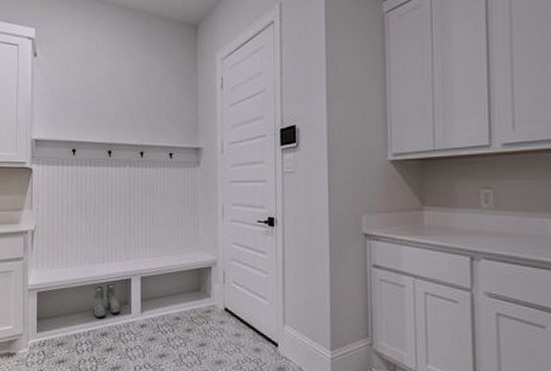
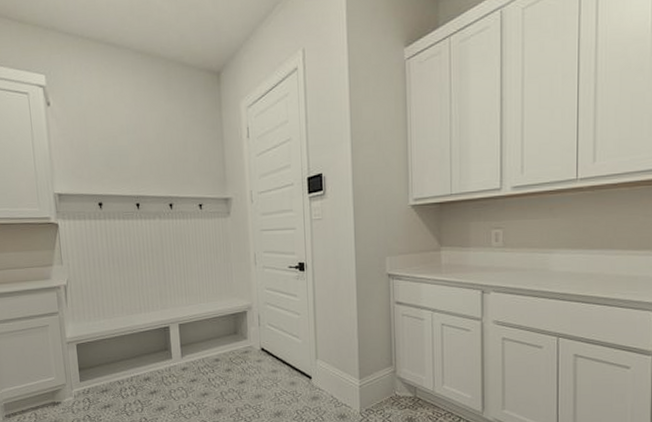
boots: present [92,284,119,318] -> none [133,333,160,364]

